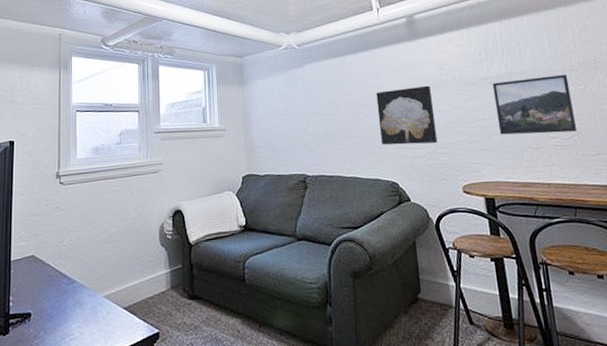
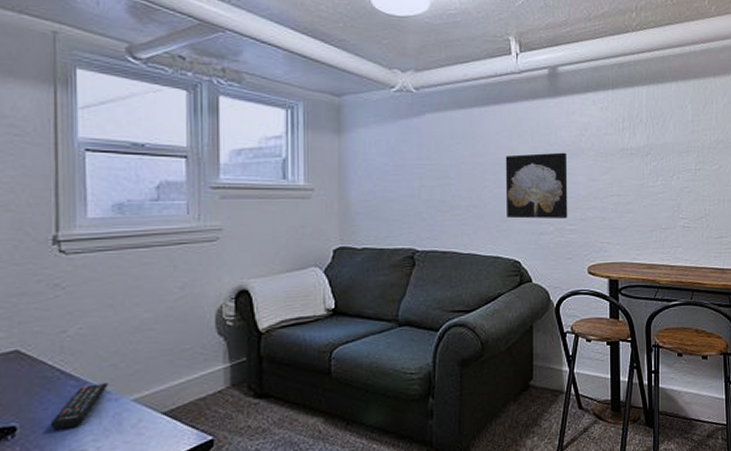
remote control: none [51,282,88,317] -> present [50,383,109,430]
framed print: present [493,74,577,135] -> none [632,151,706,214]

